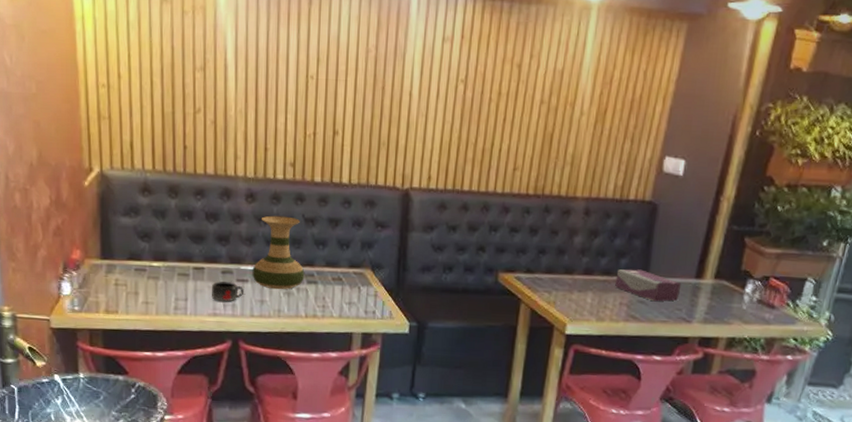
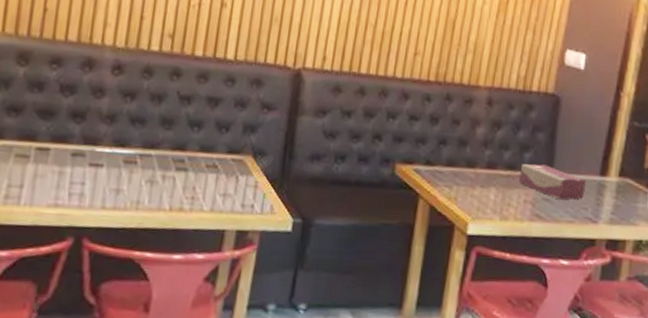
mug: present [211,281,243,302] -> none [54,165,96,190]
vase: present [252,215,305,290] -> none [109,90,175,177]

